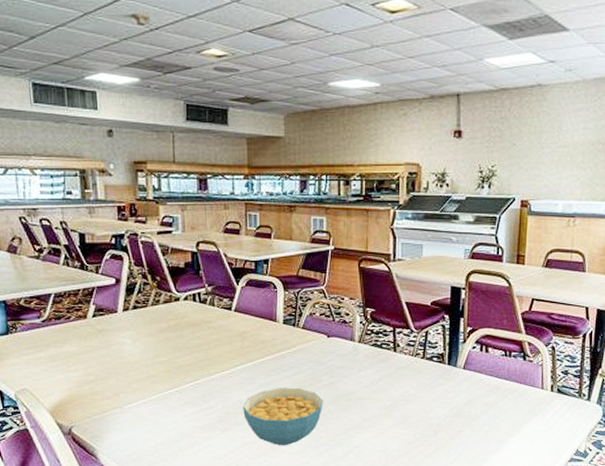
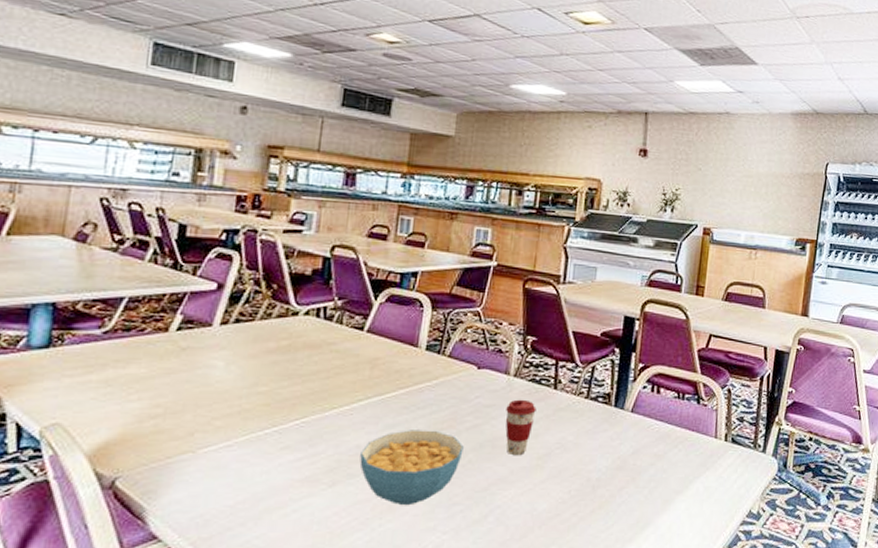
coffee cup: none [355,361,380,407] -> present [505,399,537,456]

